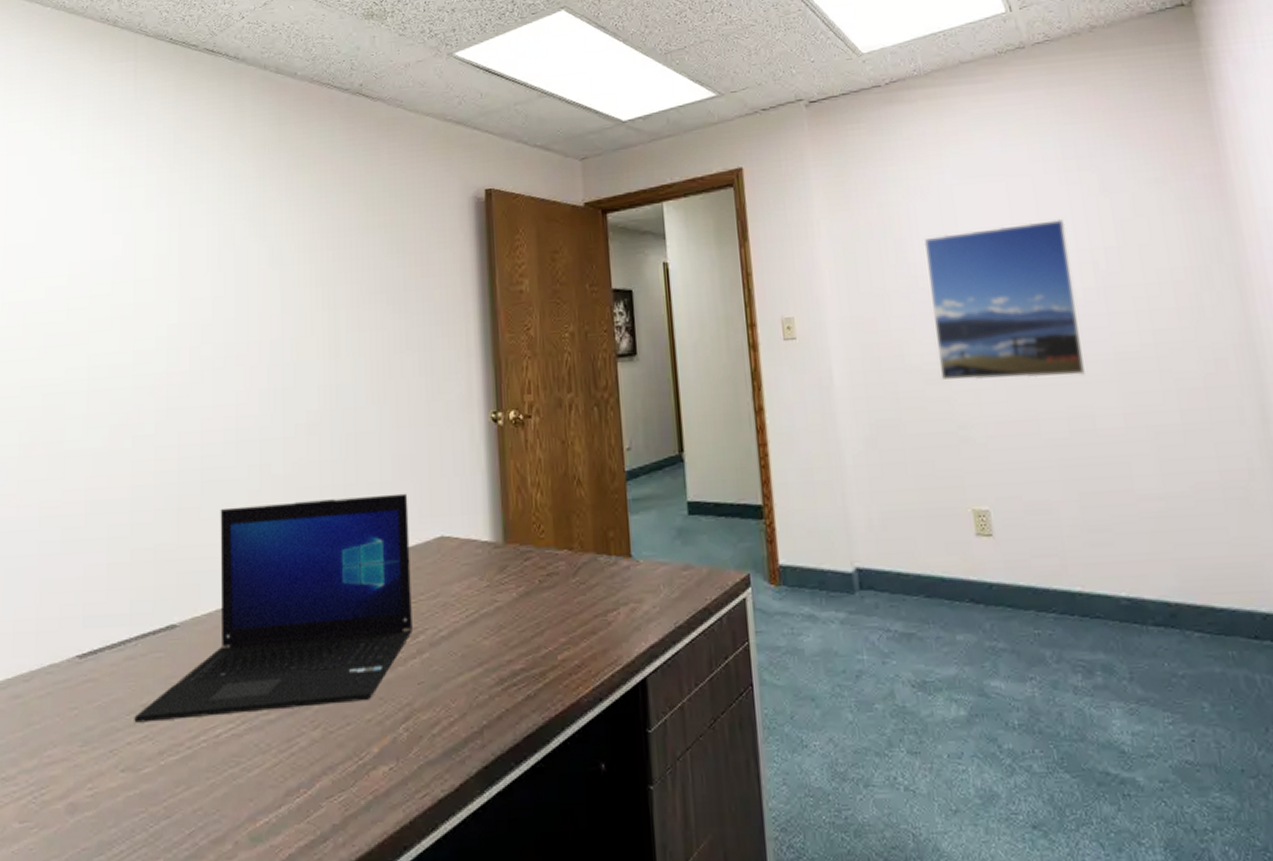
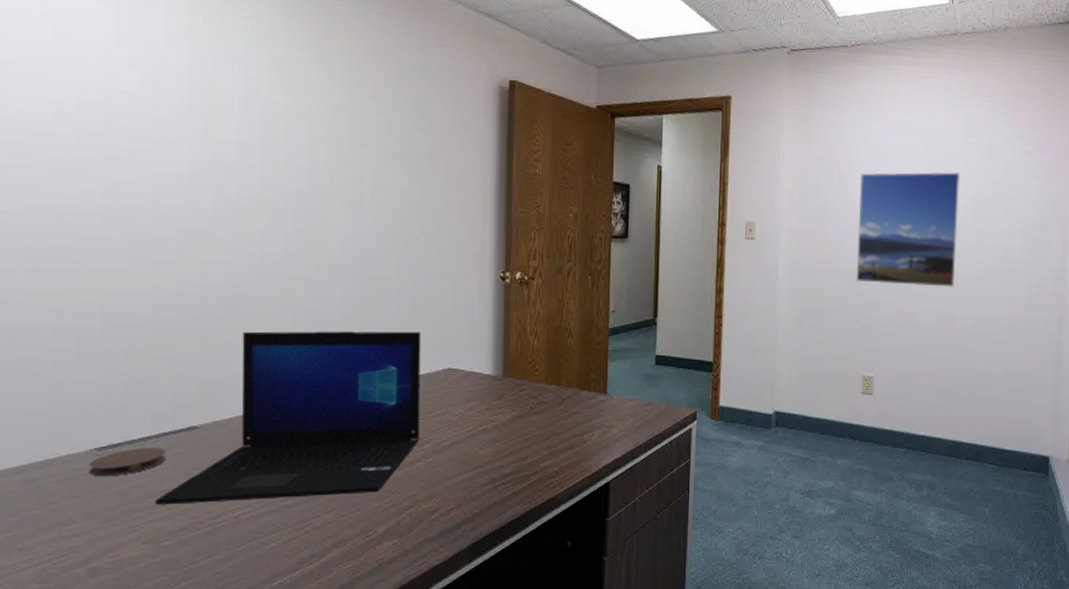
coaster: none [70,652,145,690] -> present [88,448,166,477]

